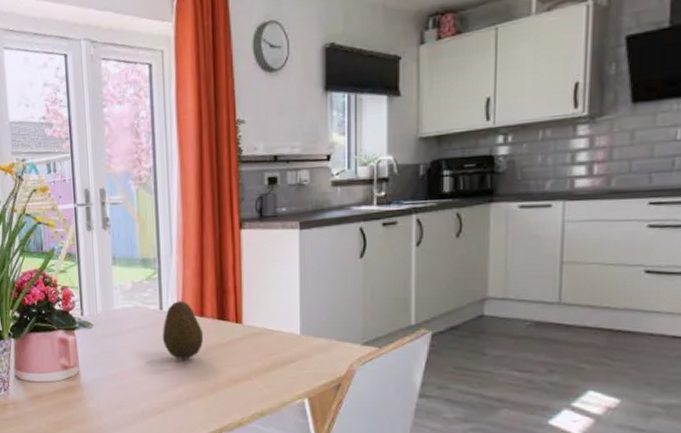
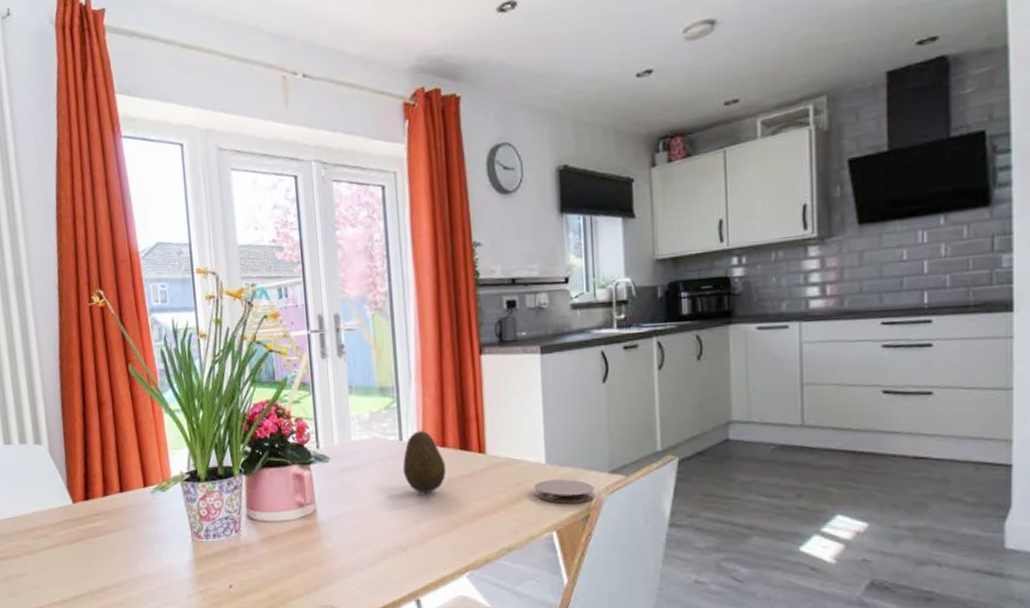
coaster: none [288,350,347,372] -> present [534,479,594,504]

